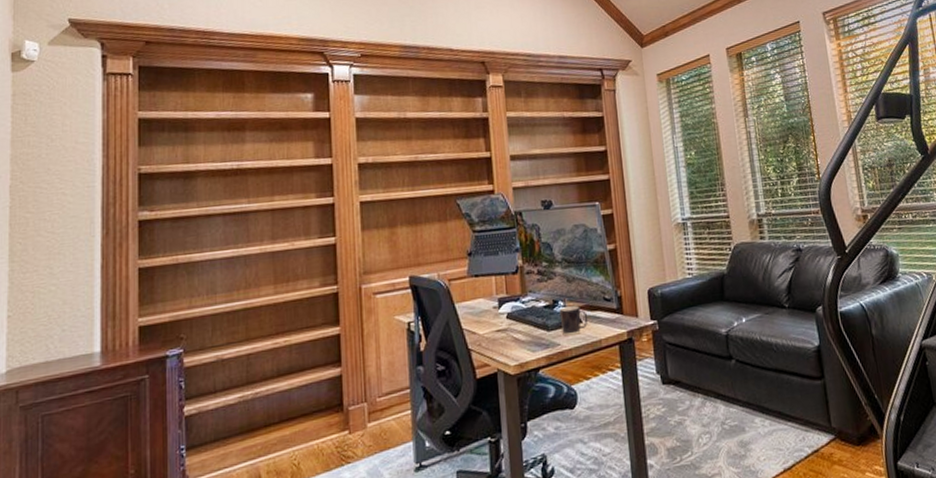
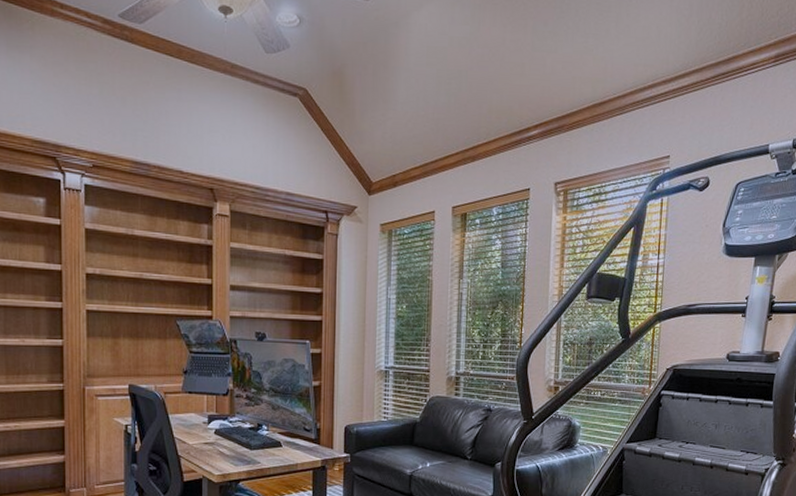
mug: present [559,305,588,336] -> none [262,431,288,456]

